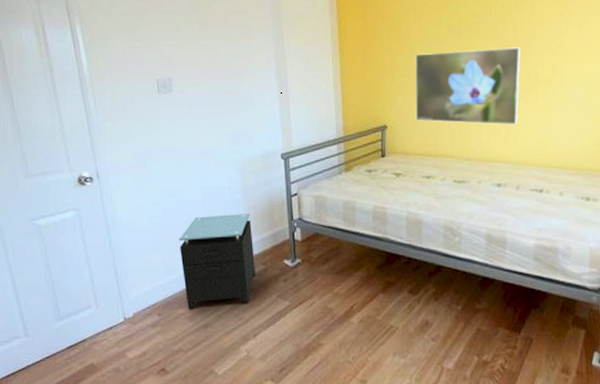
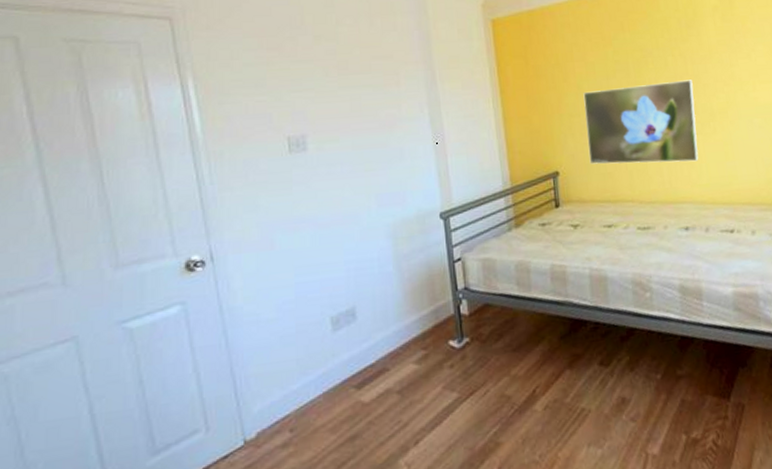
nightstand: present [178,214,256,310] -> none [316,288,416,419]

